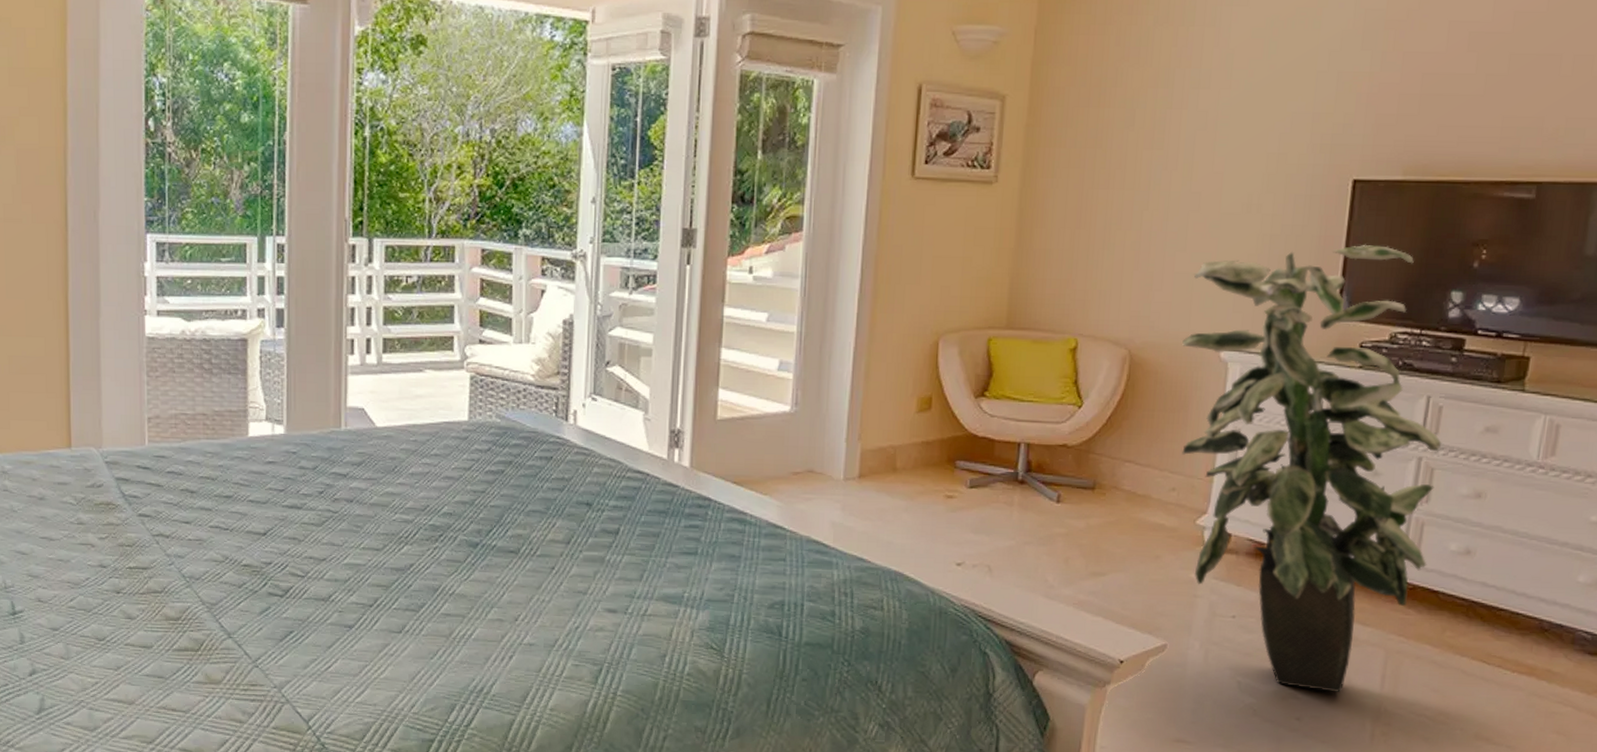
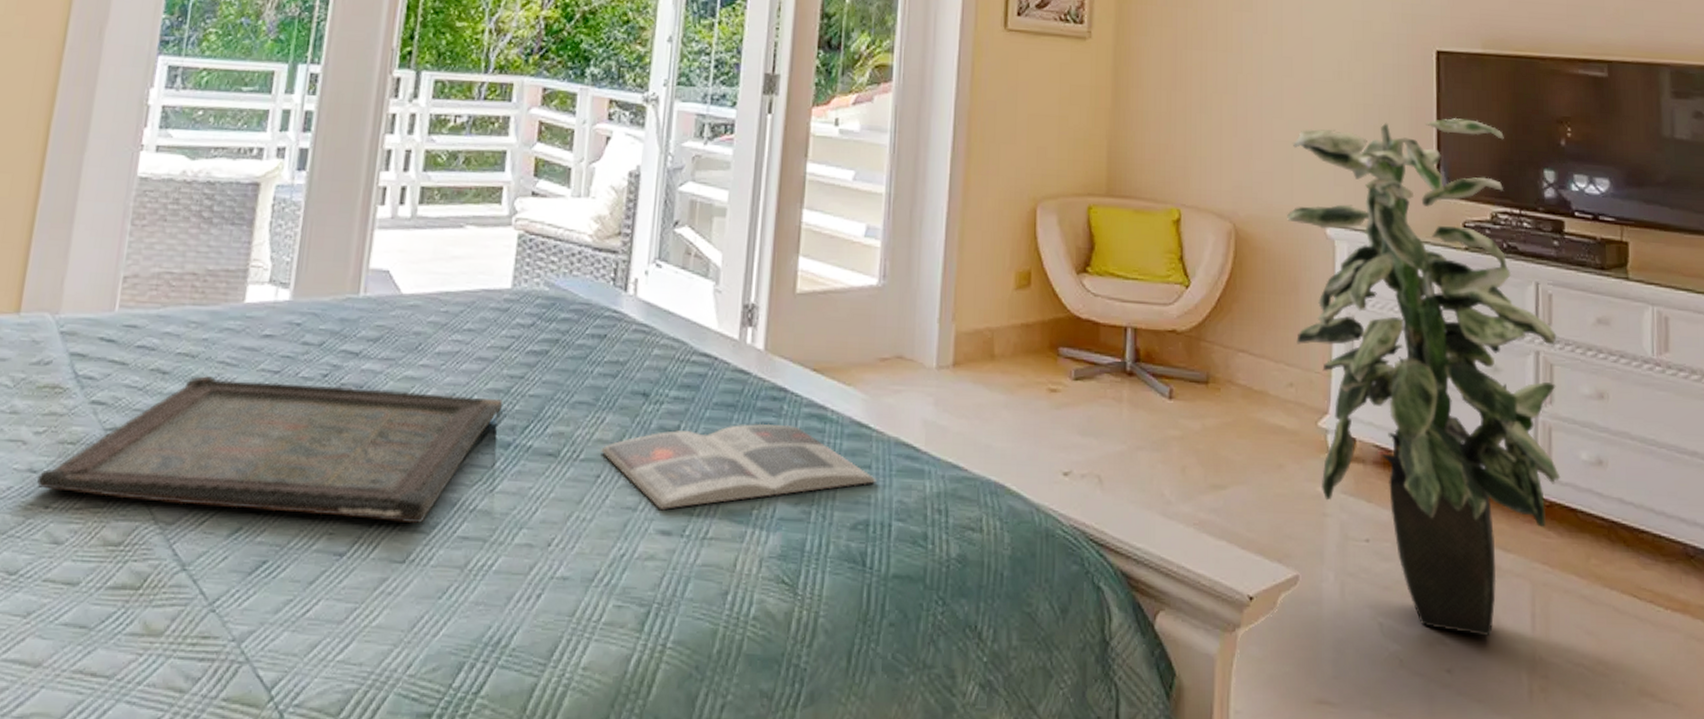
serving tray: none [108,493,470,604] -> present [37,375,504,524]
magazine: none [554,526,792,594] -> present [601,423,878,511]

